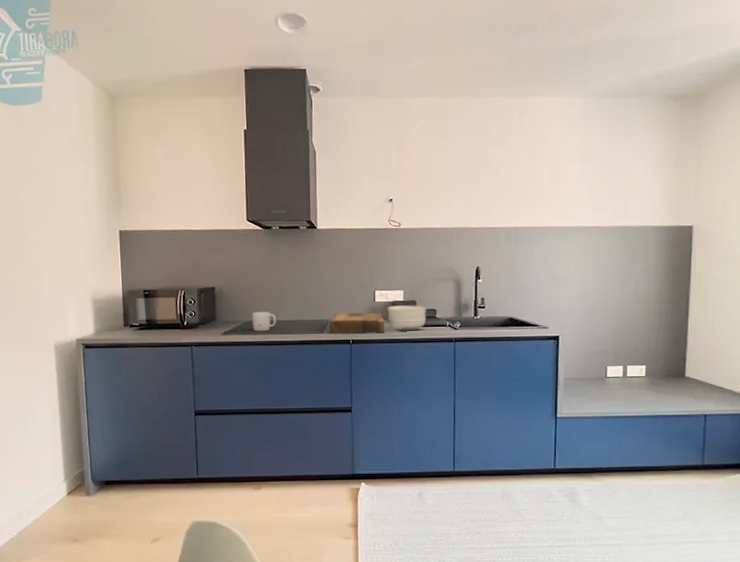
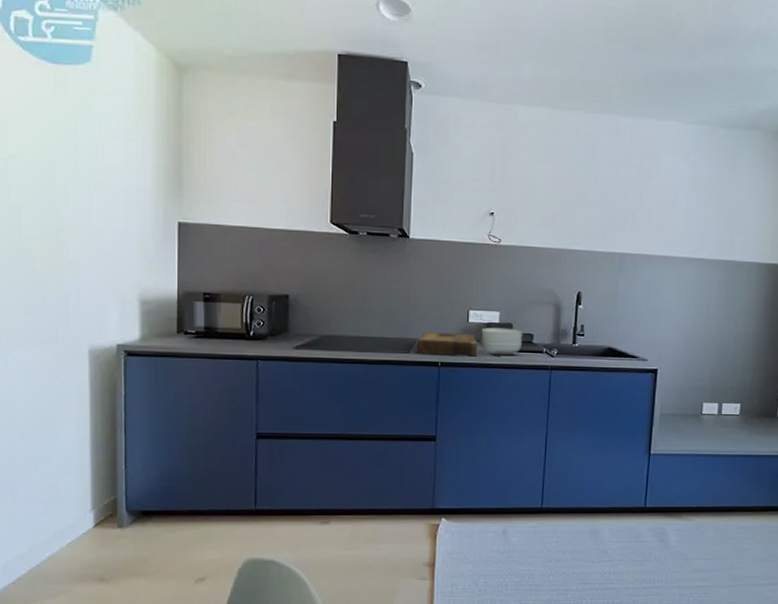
mug: present [251,312,276,332] -> none [329,326,357,348]

